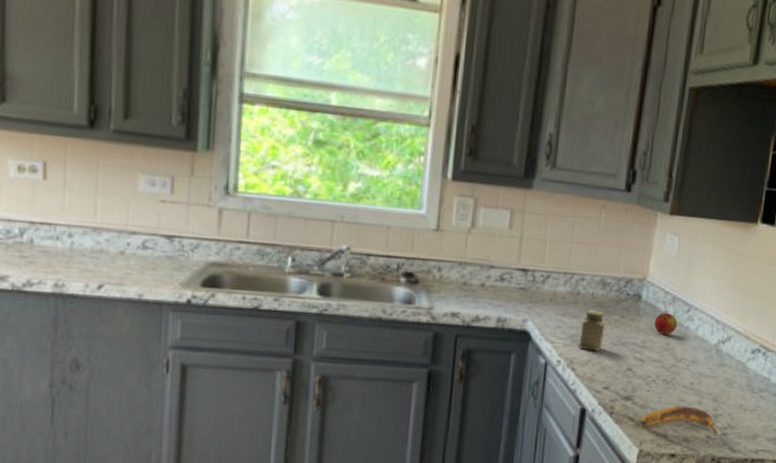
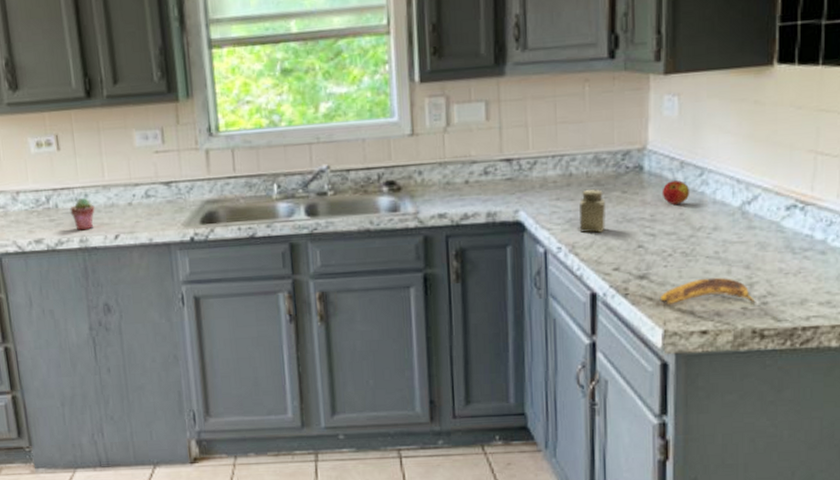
potted succulent: none [47,236,79,274] -> present [70,197,95,231]

